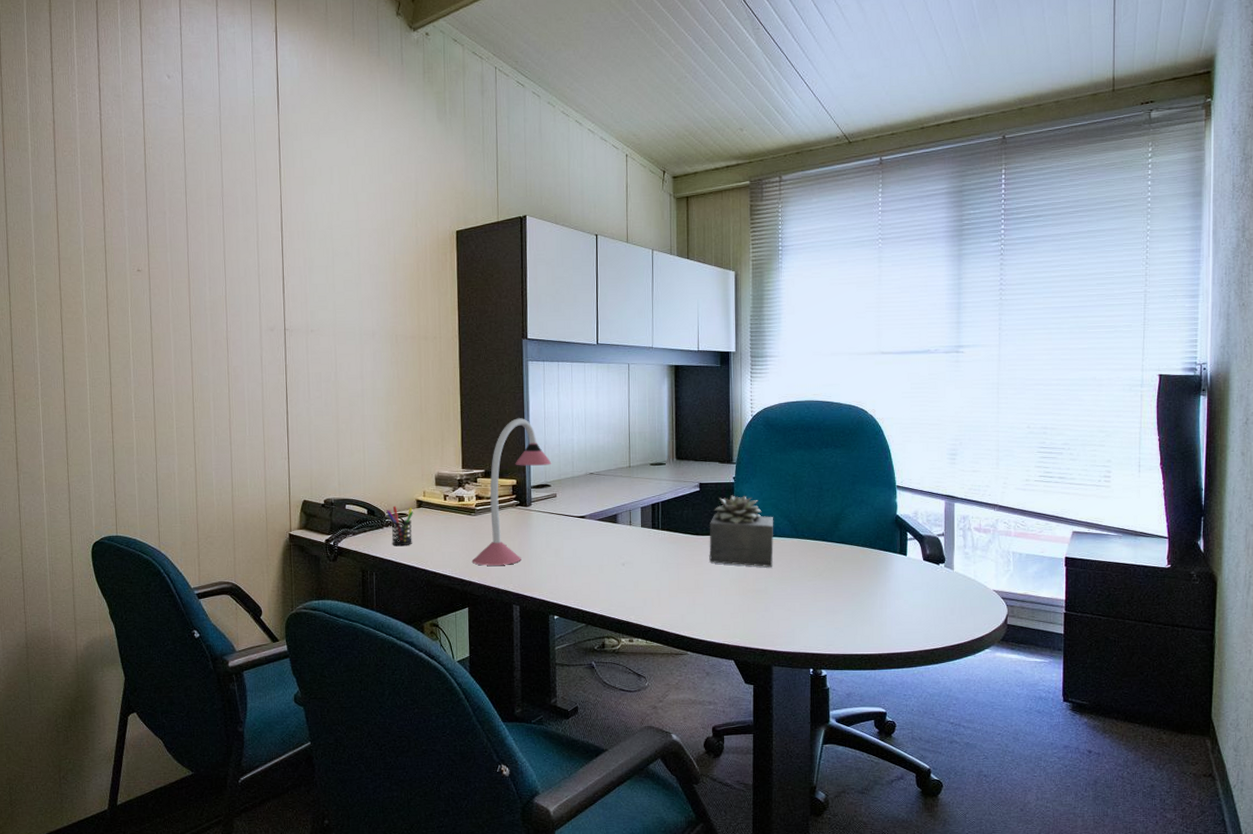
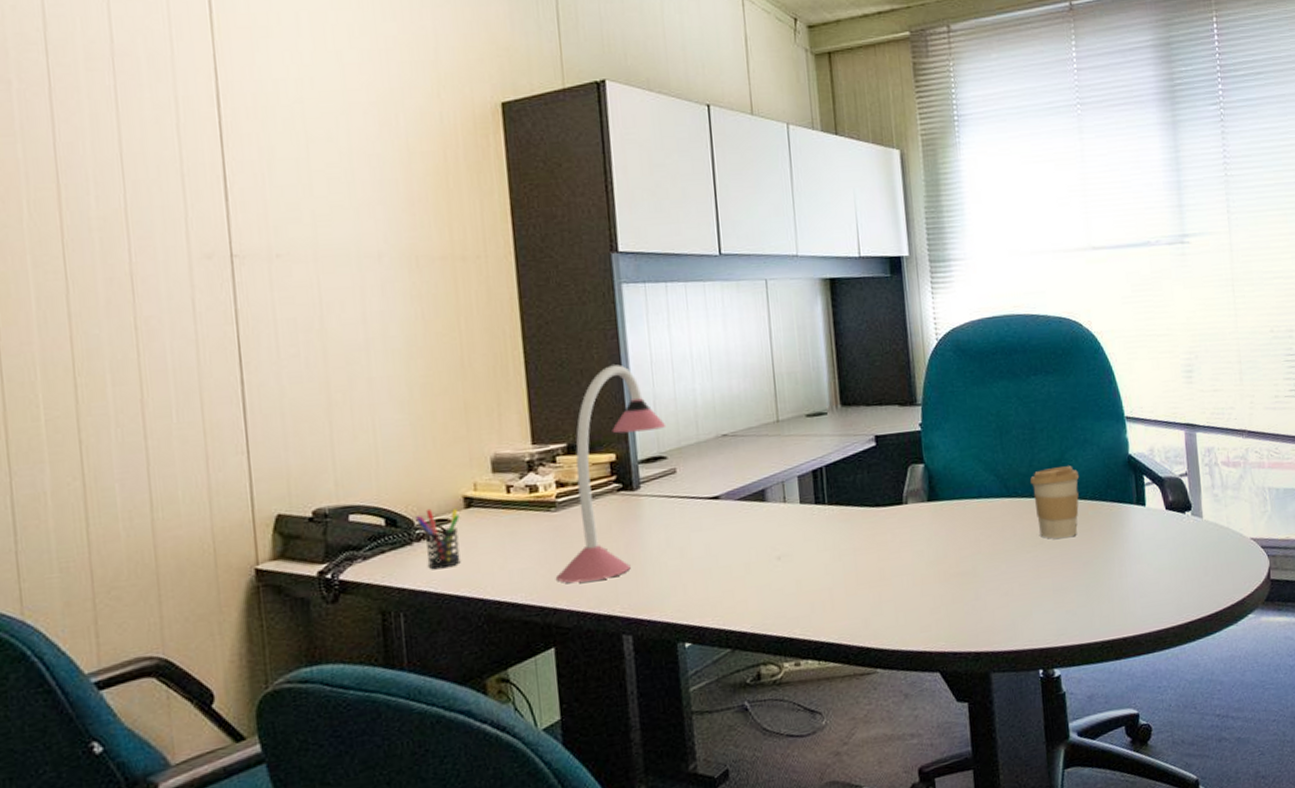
succulent plant: present [709,495,774,568] -> none [892,447,980,543]
coffee cup: none [816,519,855,574] -> present [1030,466,1080,539]

